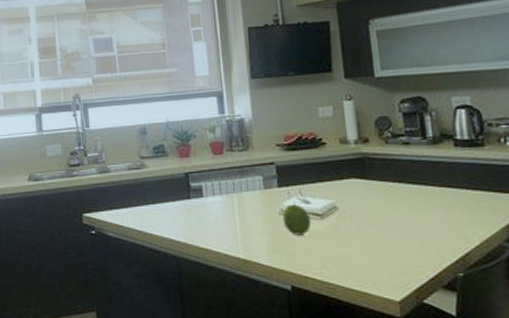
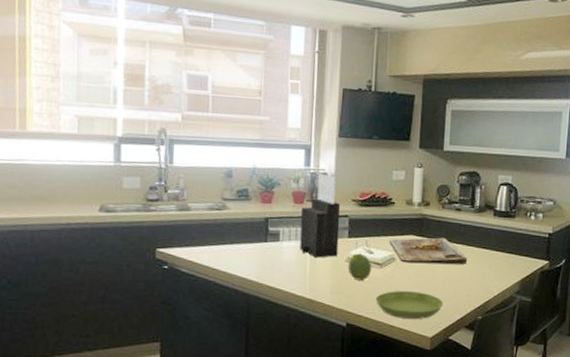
knife block: none [221,119,269,213] -> present [300,173,341,258]
saucer: none [321,245,409,278] -> present [375,291,444,319]
cutting board: none [327,178,431,212] -> present [389,237,468,264]

